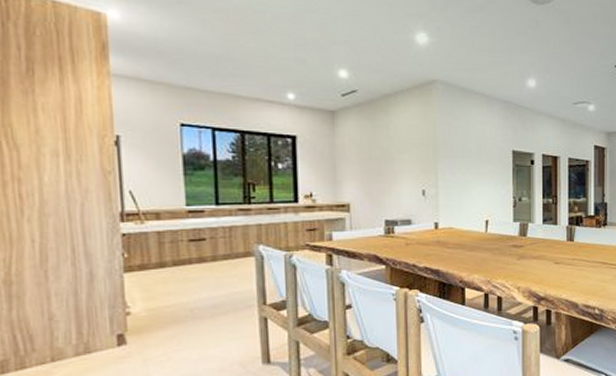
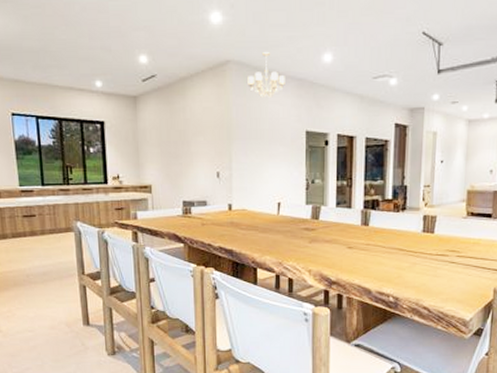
chandelier: none [454,74,492,118] -> present [247,52,285,98]

